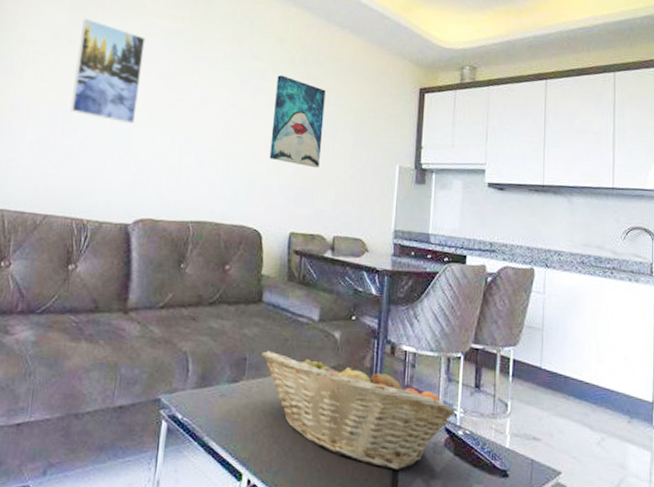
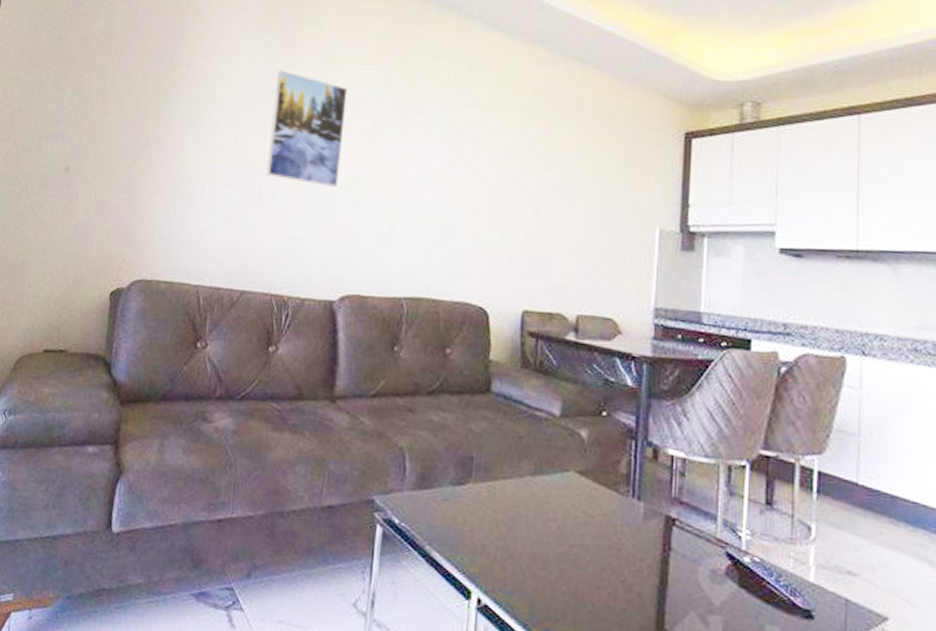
fruit basket: present [262,350,455,471] -> none [491,449,740,601]
wall art: present [269,75,326,168] -> none [496,124,564,234]

